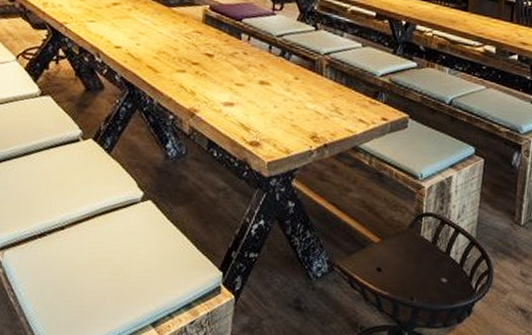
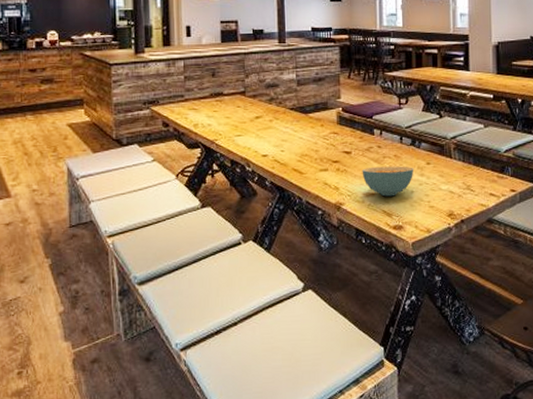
cereal bowl: none [222,74,281,109] -> present [362,166,414,197]

